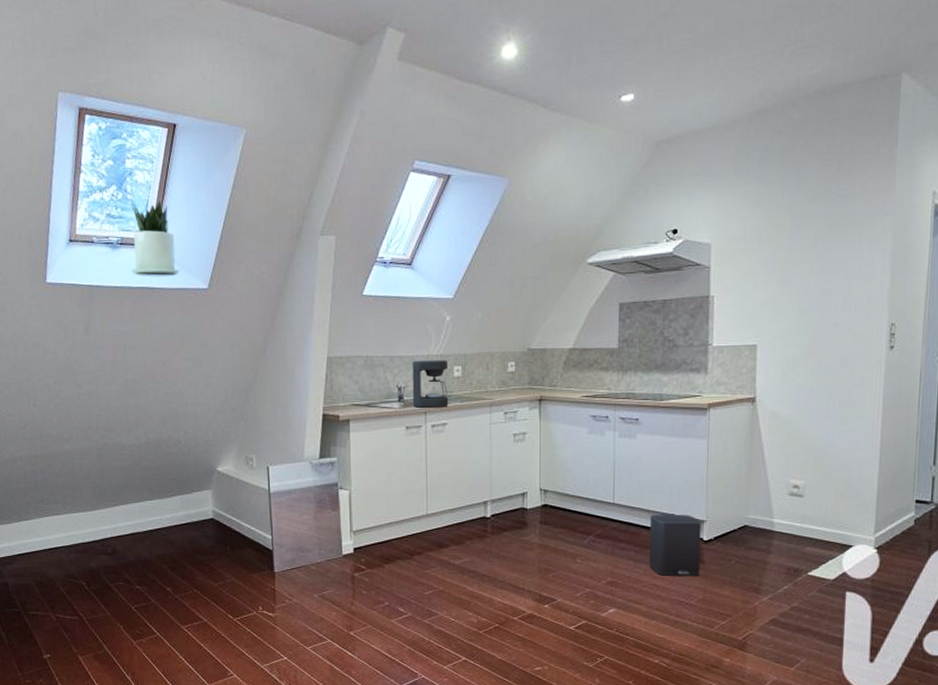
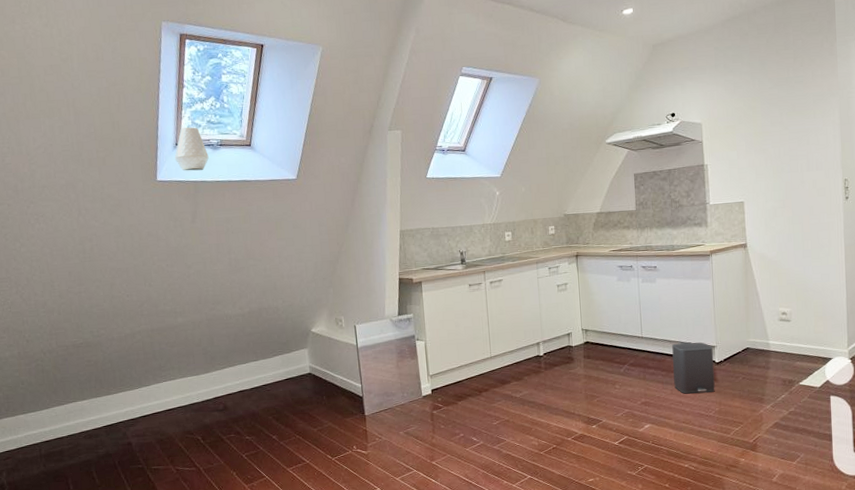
vase: none [67,221,107,274] -> present [174,127,209,172]
planter: present [131,200,180,277] -> none [228,107,272,172]
coffee maker: present [412,359,449,408] -> none [470,227,503,268]

